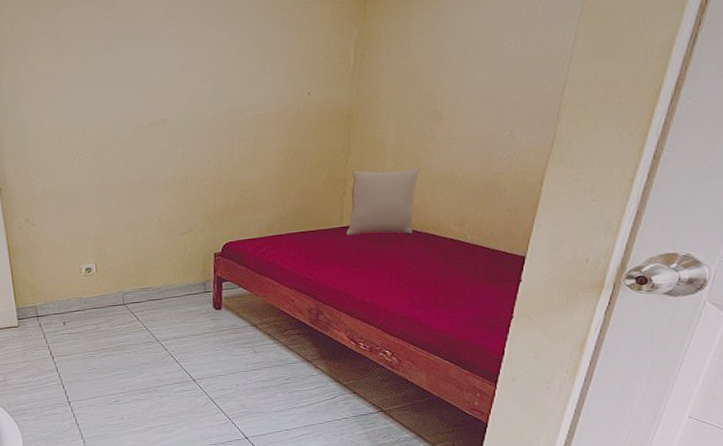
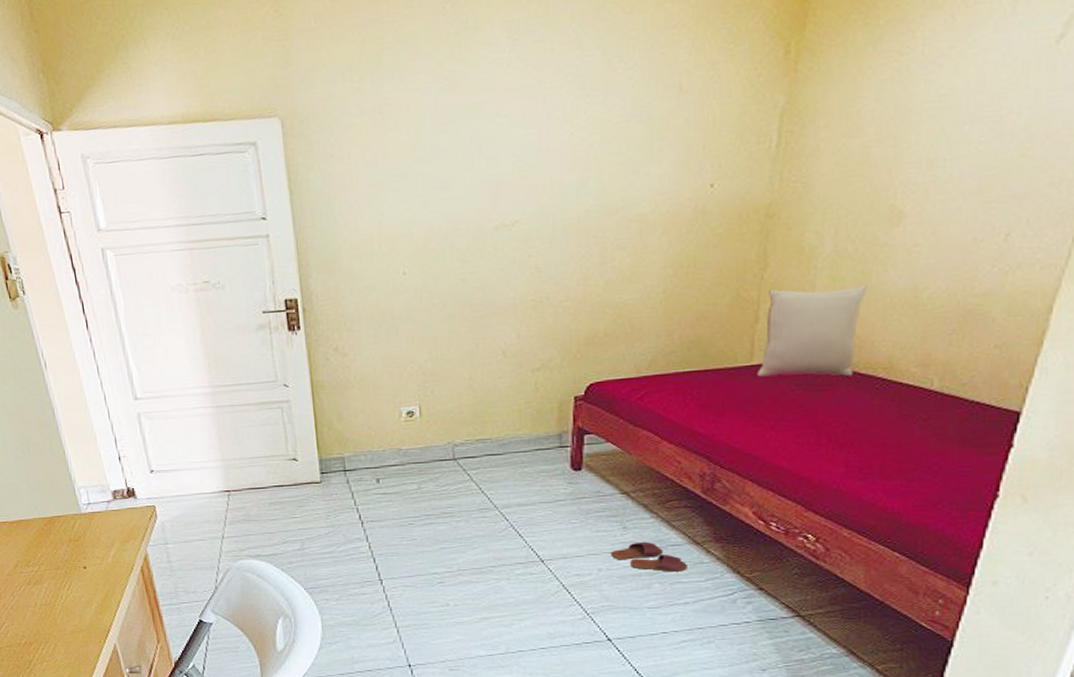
slippers: none [245,361,302,384] -> present [610,541,687,572]

